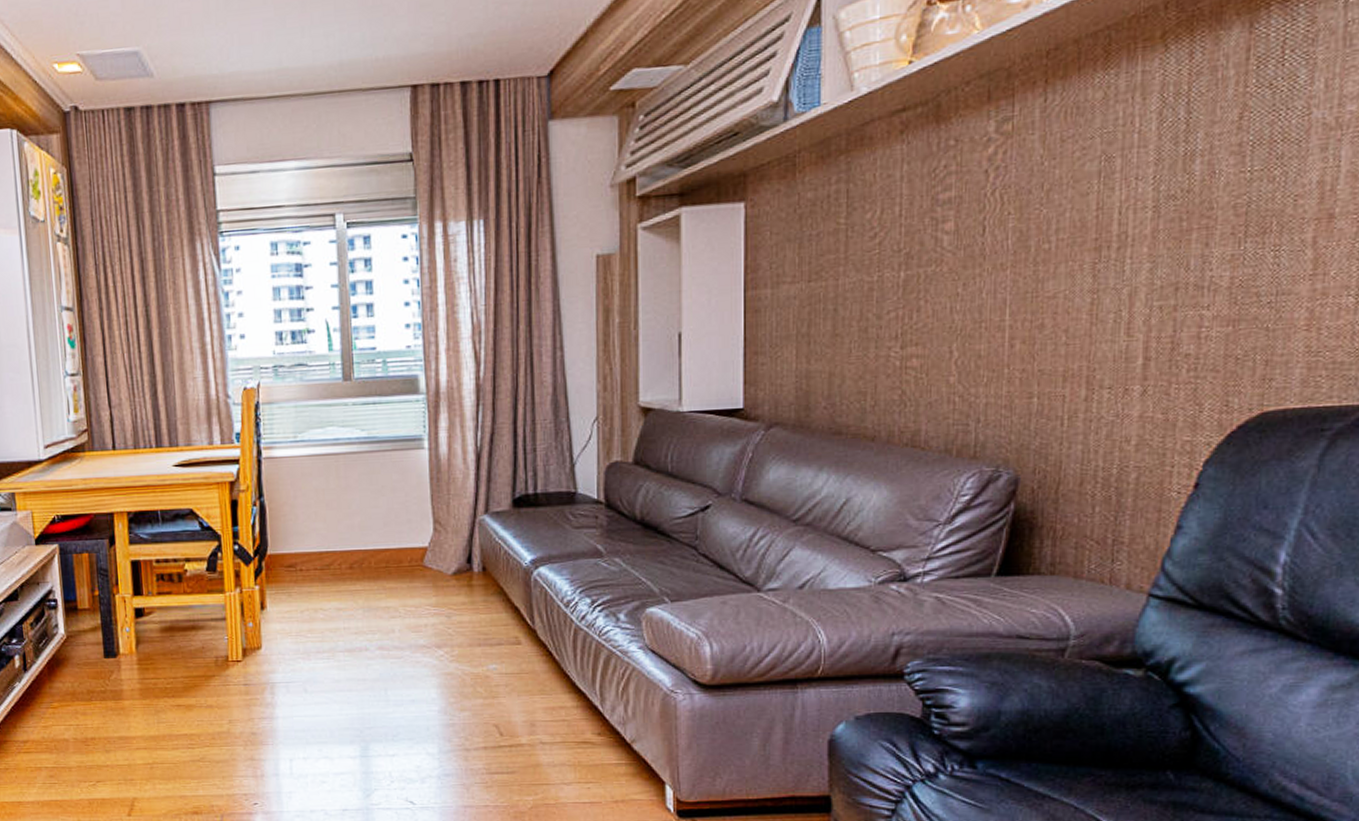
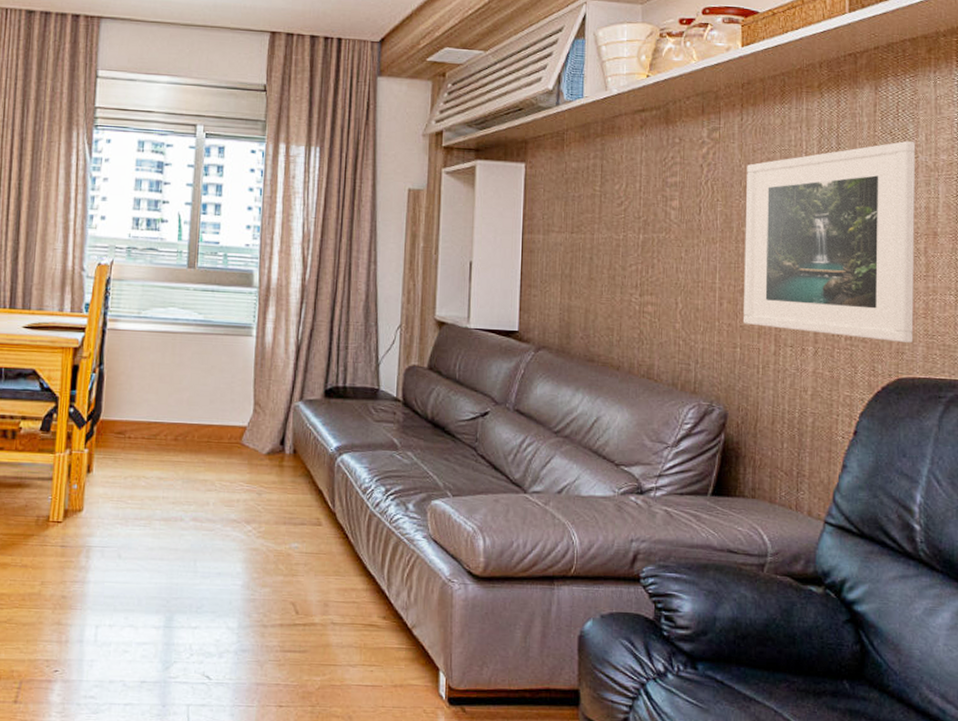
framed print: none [1042,93,1309,368] -> present [742,141,916,343]

